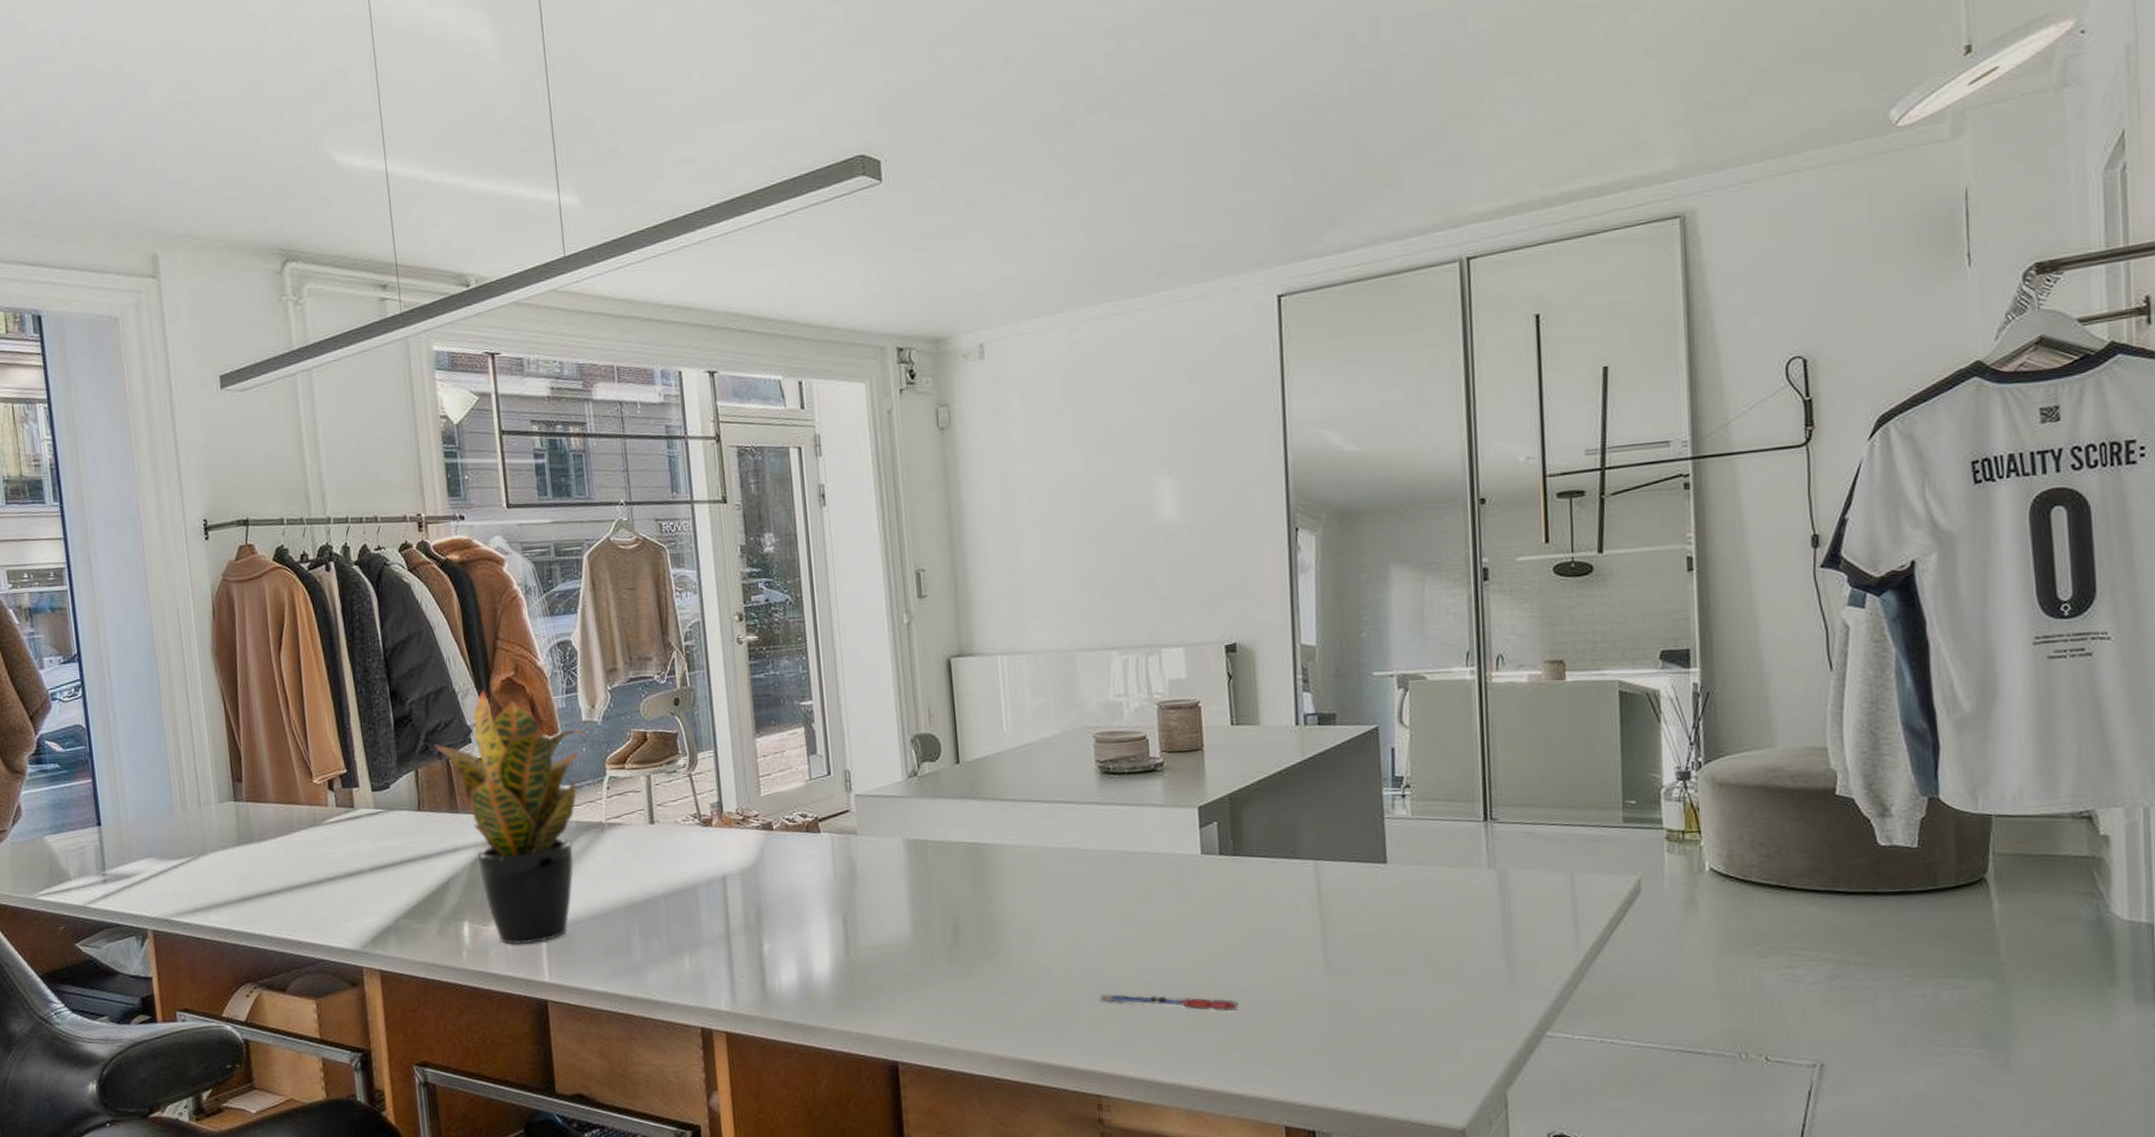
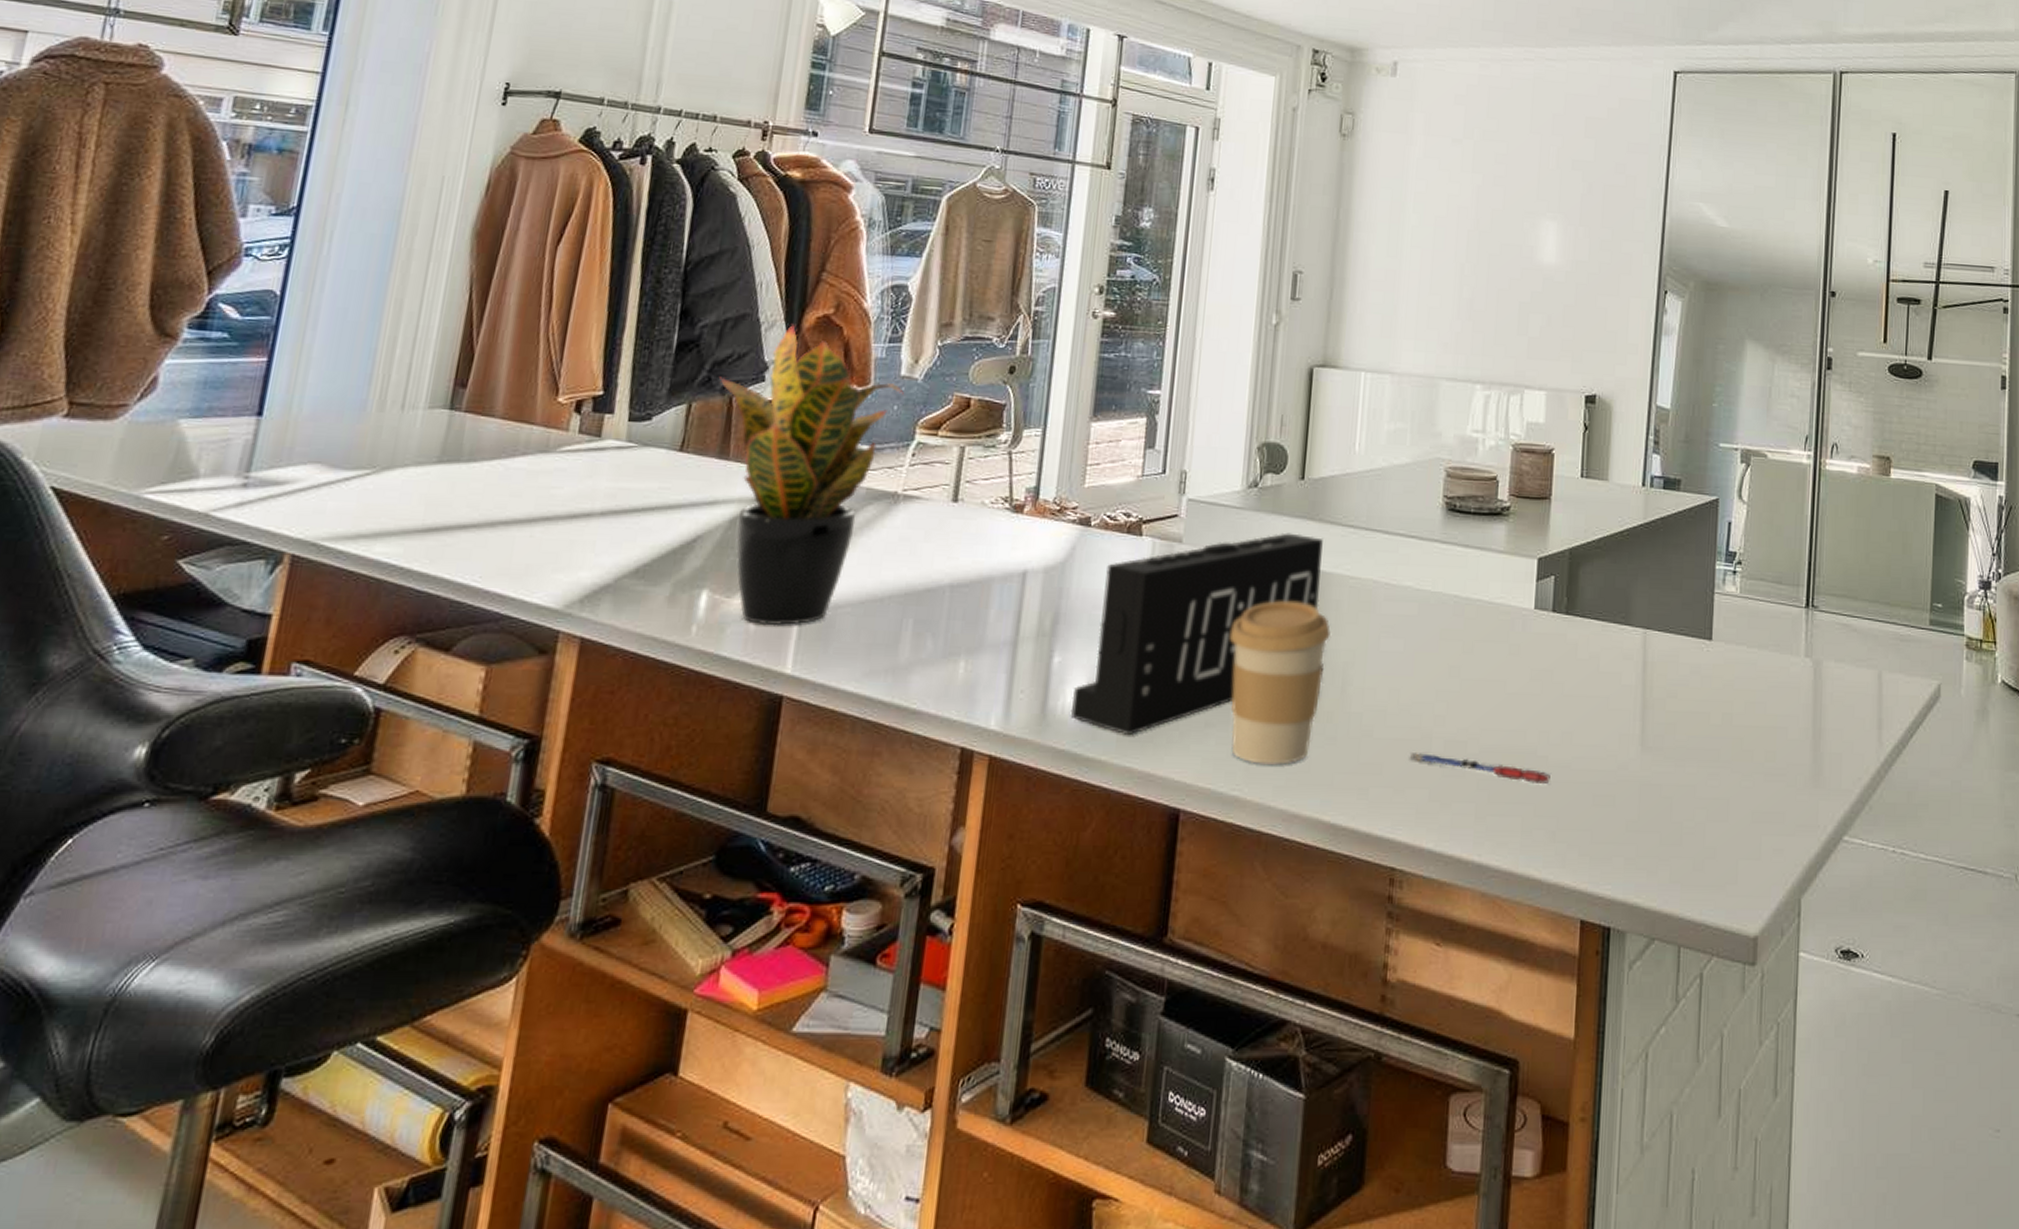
alarm clock: none [786,812,993,1004] -> present [1070,532,1323,735]
coffee cup: none [915,874,1008,1018] -> present [1230,601,1331,765]

